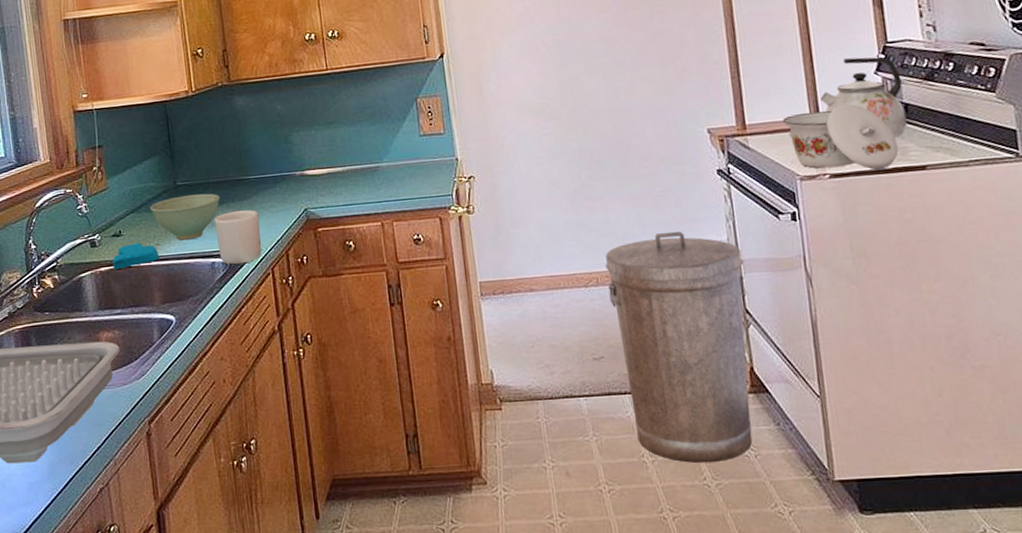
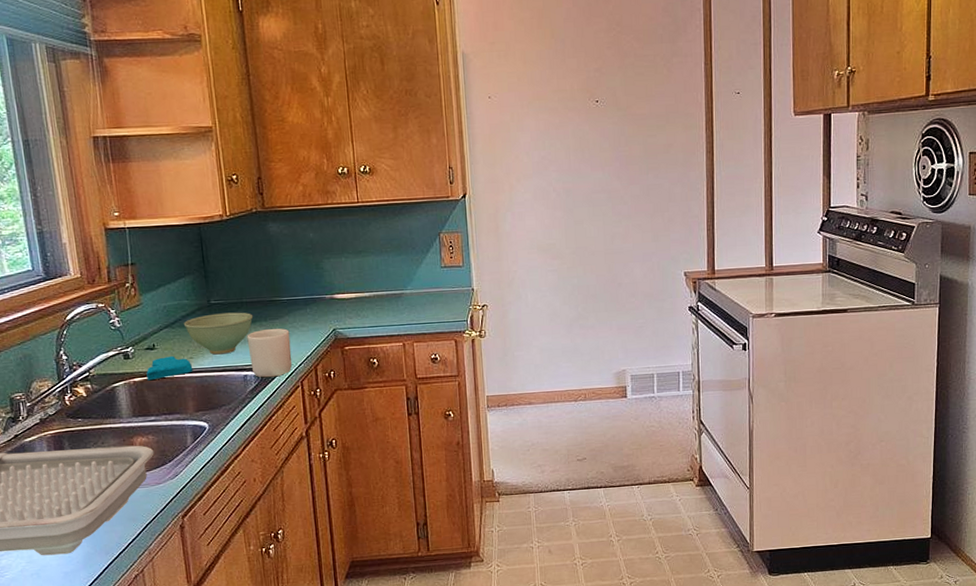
trash can: present [605,232,753,463] -> none [593,357,703,541]
cooking pot: present [783,103,899,170] -> none [744,256,829,311]
kettle: present [820,57,908,138] -> none [774,218,837,286]

